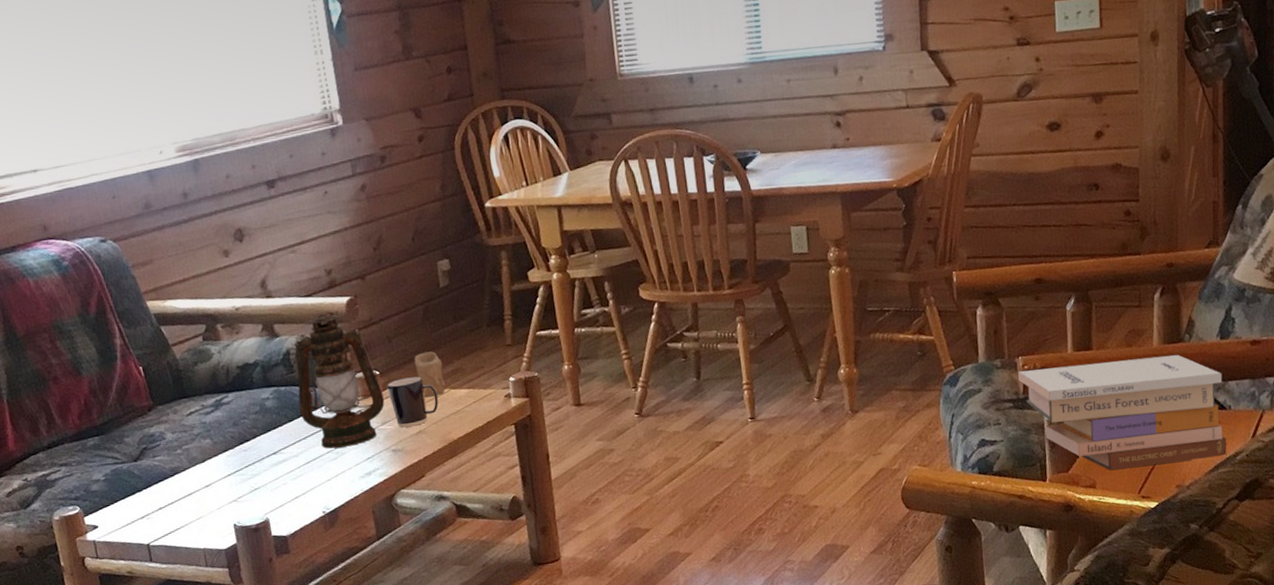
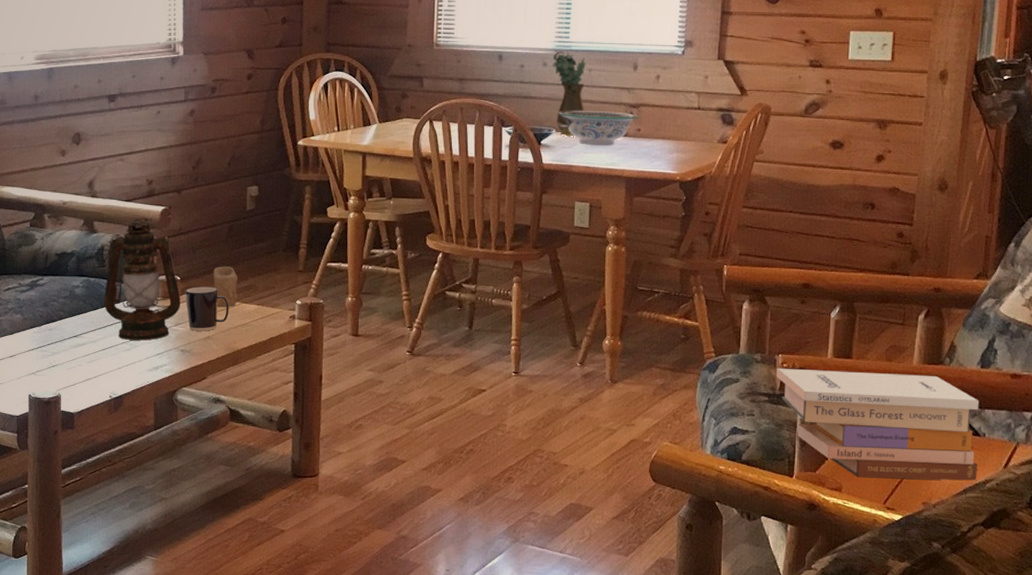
vase: none [747,62,789,157] -> present [552,49,586,136]
decorative bowl: none [761,122,847,164] -> present [558,111,640,146]

